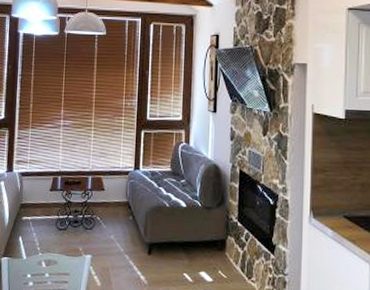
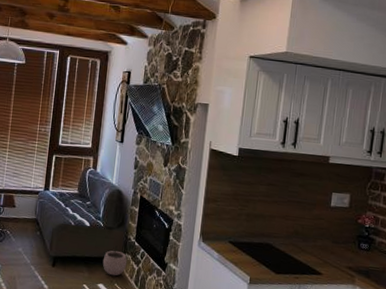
plant pot: none [203,227,231,262] -> present [102,246,127,276]

